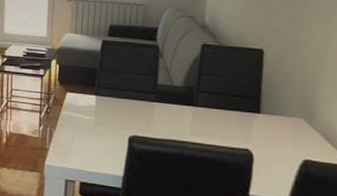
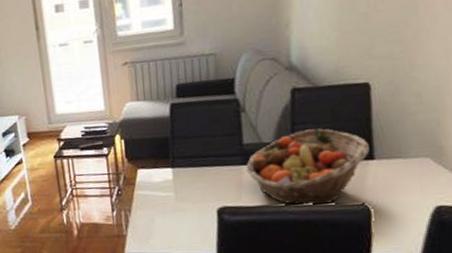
fruit basket: none [157,80,257,146] -> present [246,128,370,206]

